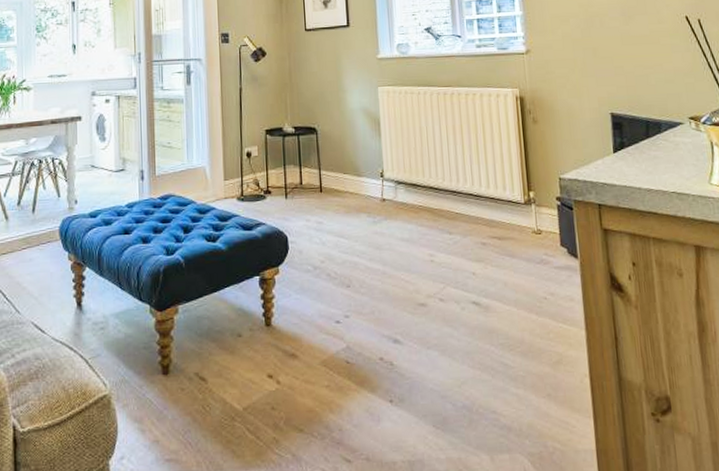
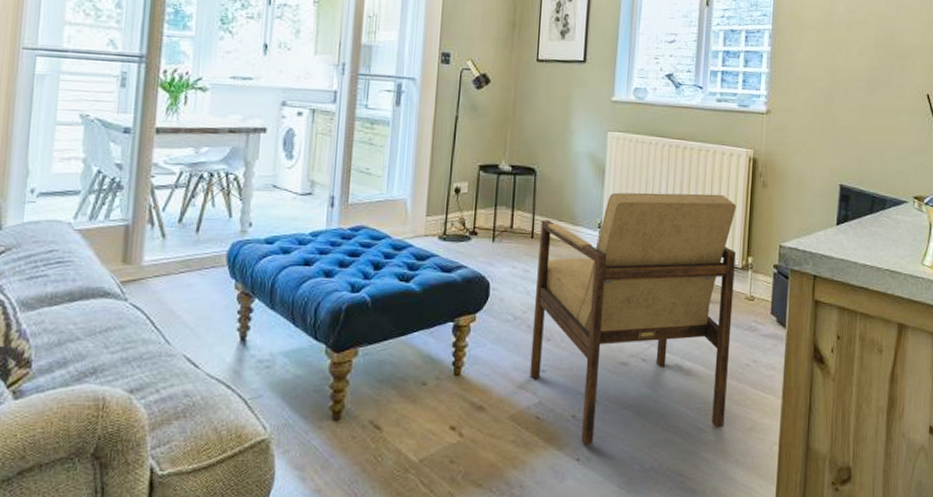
armchair: none [327,134,531,387] -> present [529,192,736,446]

